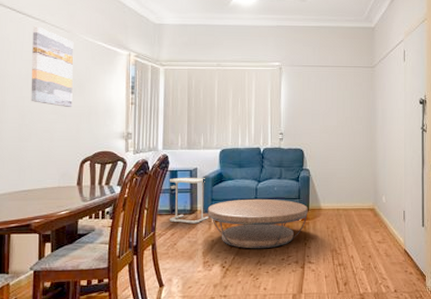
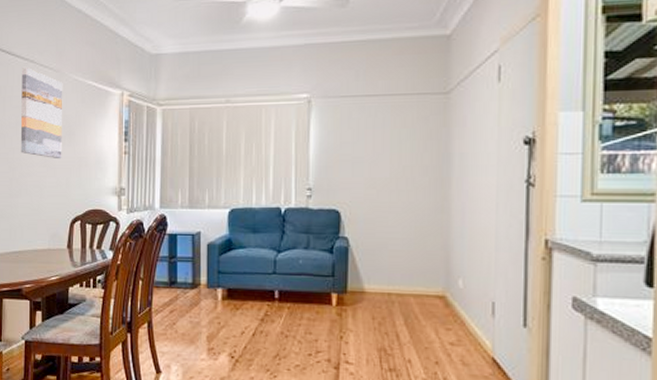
side table: present [169,177,208,224] -> none [167,242,214,301]
coffee table: present [207,198,308,249] -> none [213,273,345,339]

